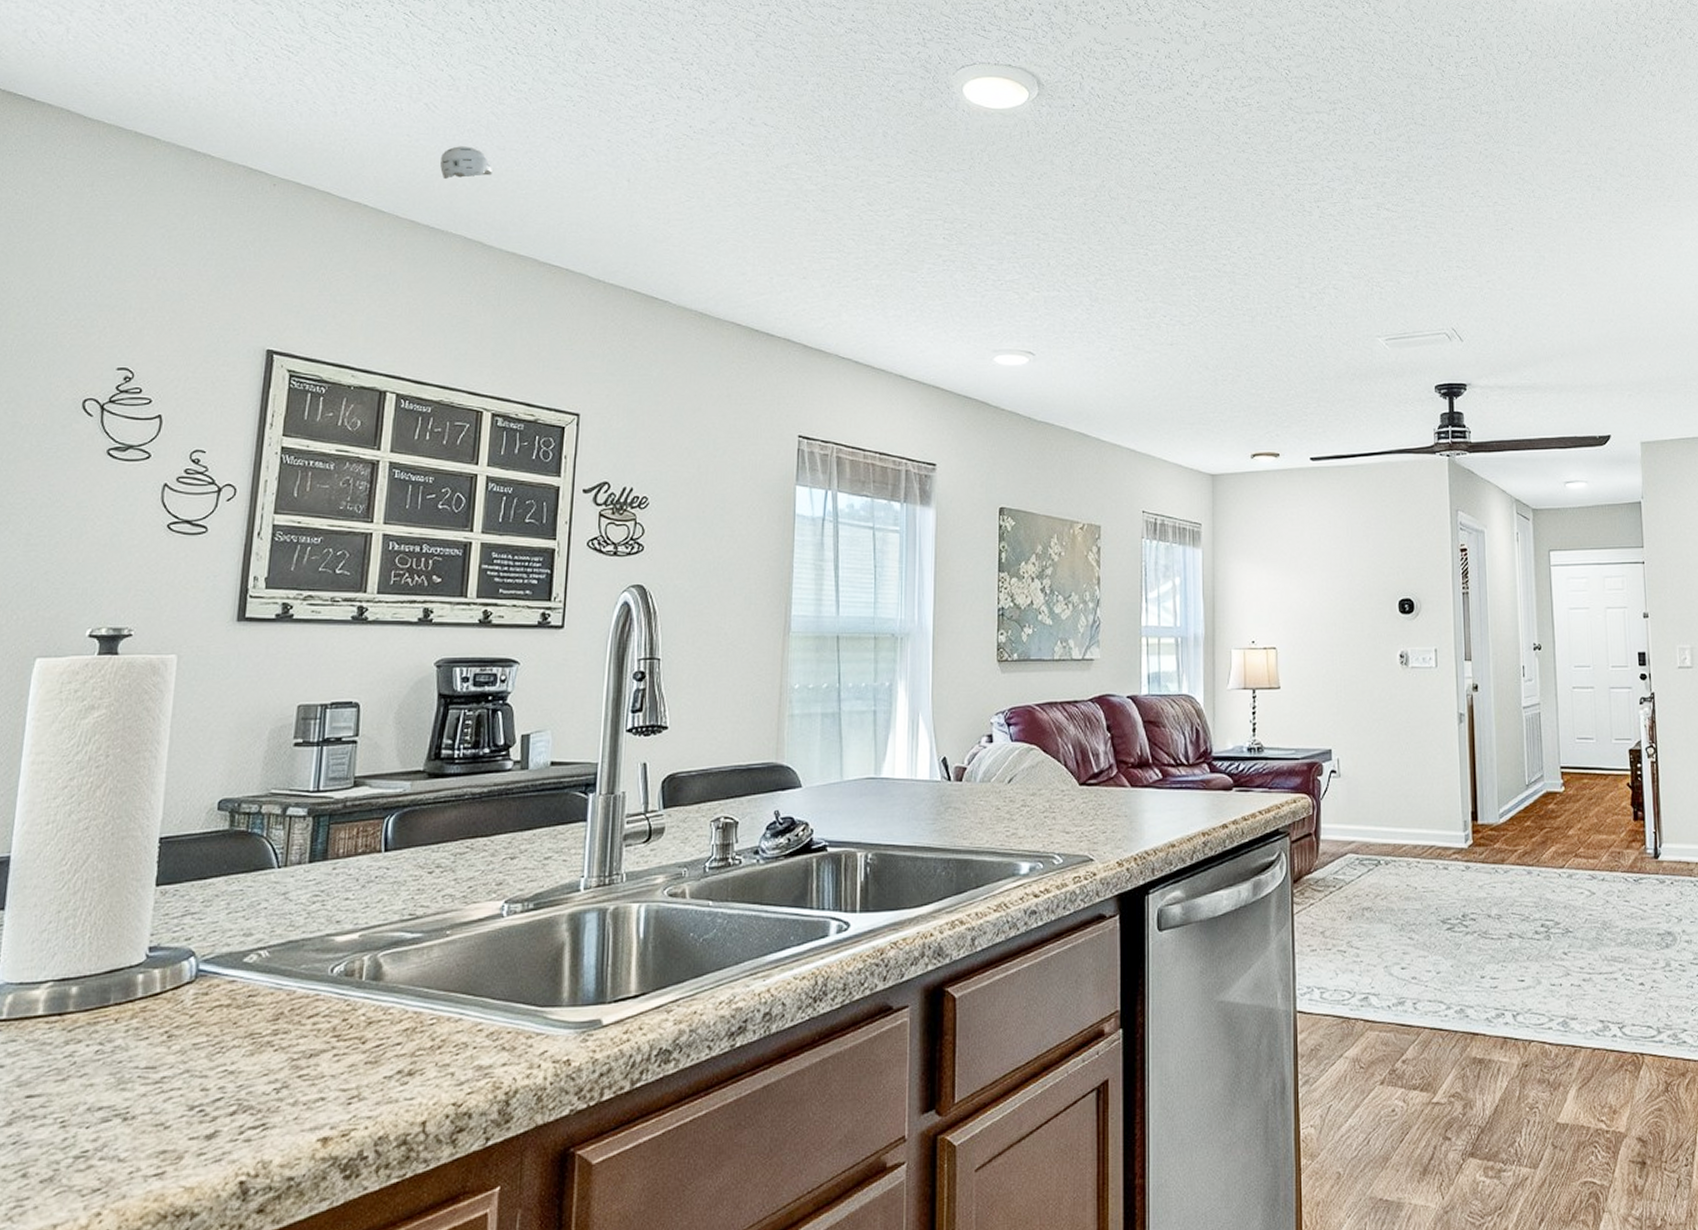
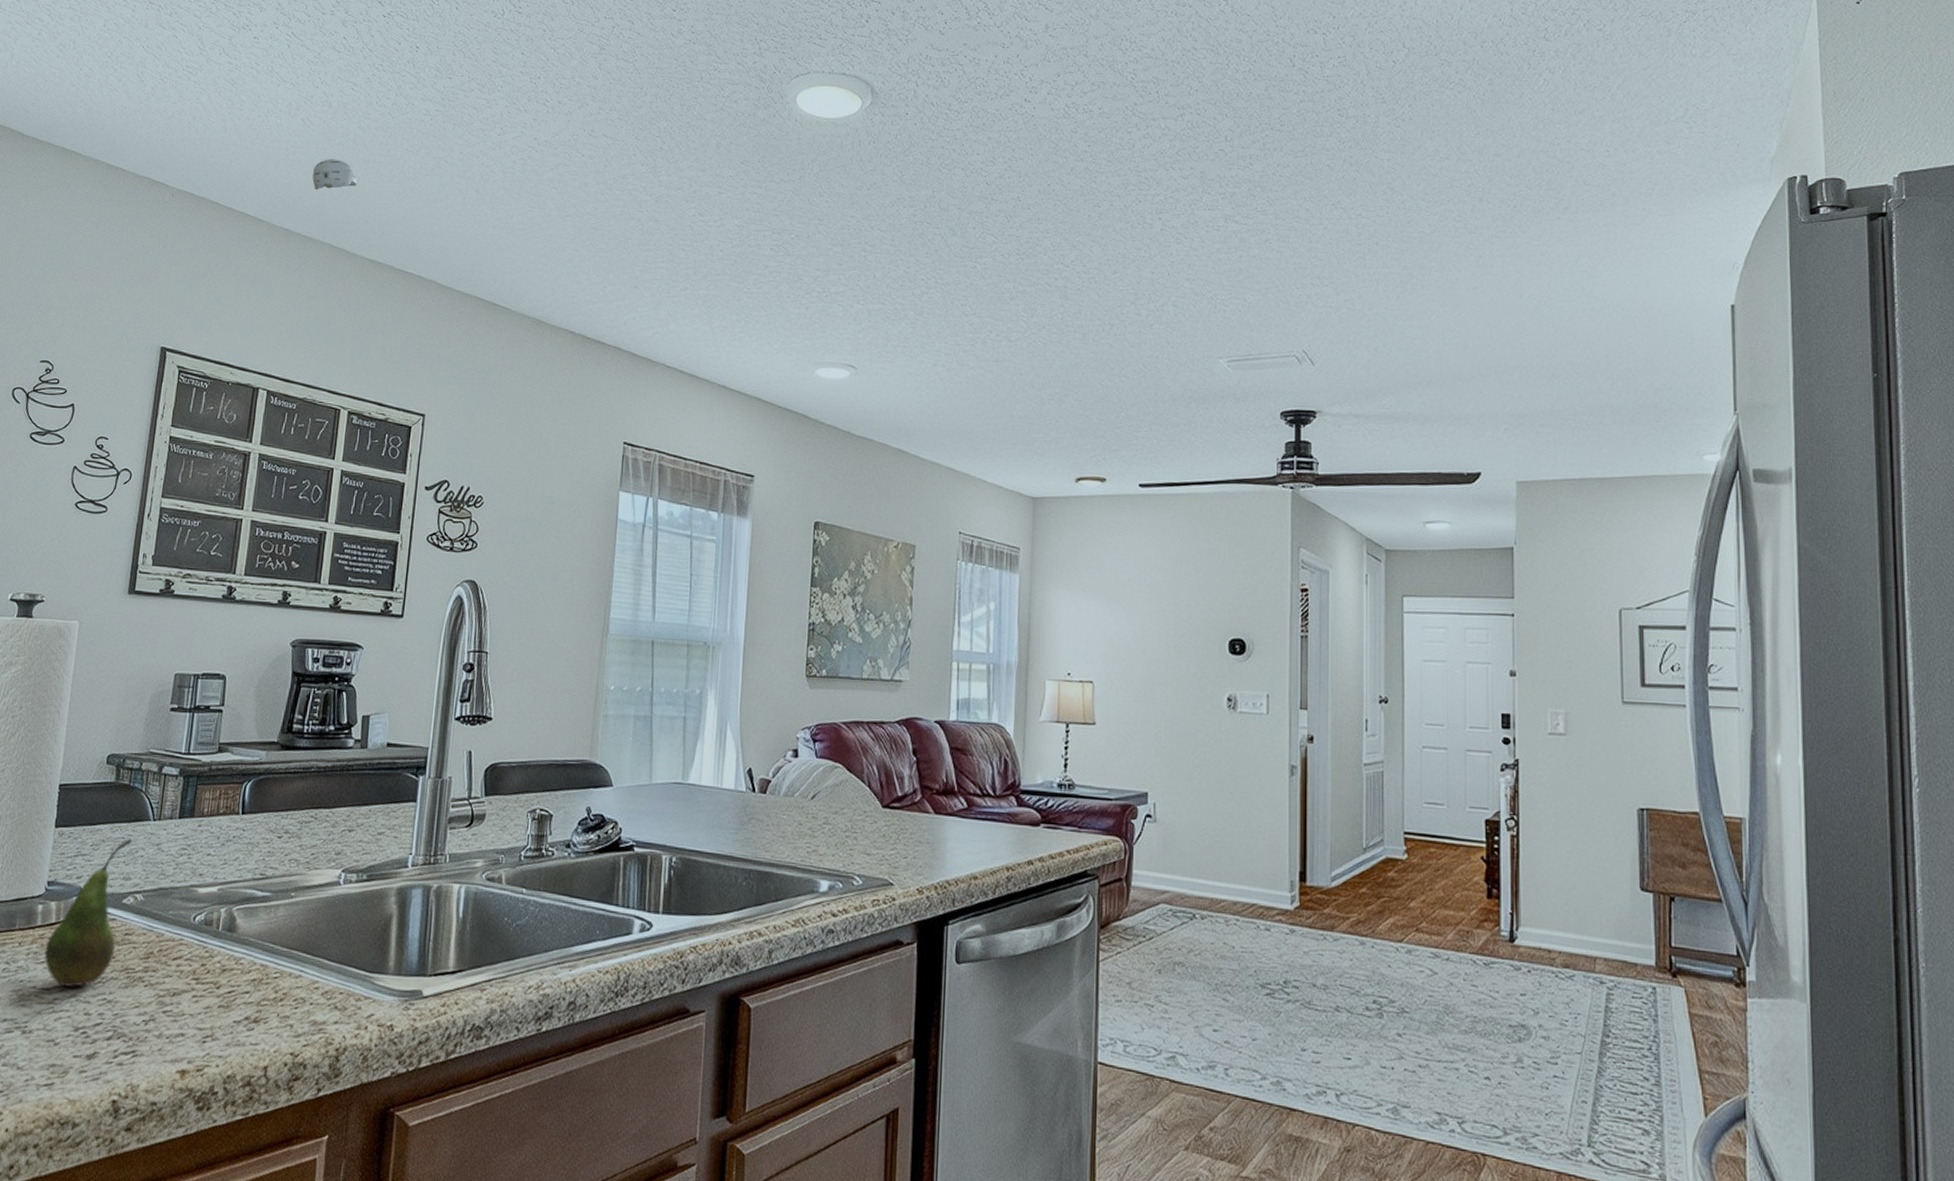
fruit: none [148,889,253,1063] -> present [44,838,132,988]

